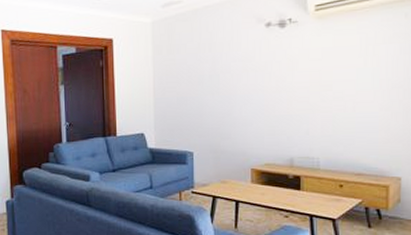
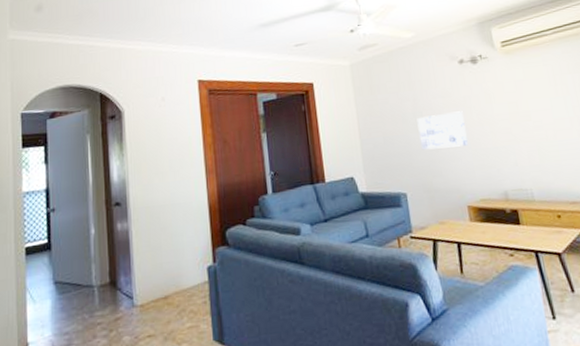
wall art: none [213,76,261,113] -> present [417,111,468,150]

